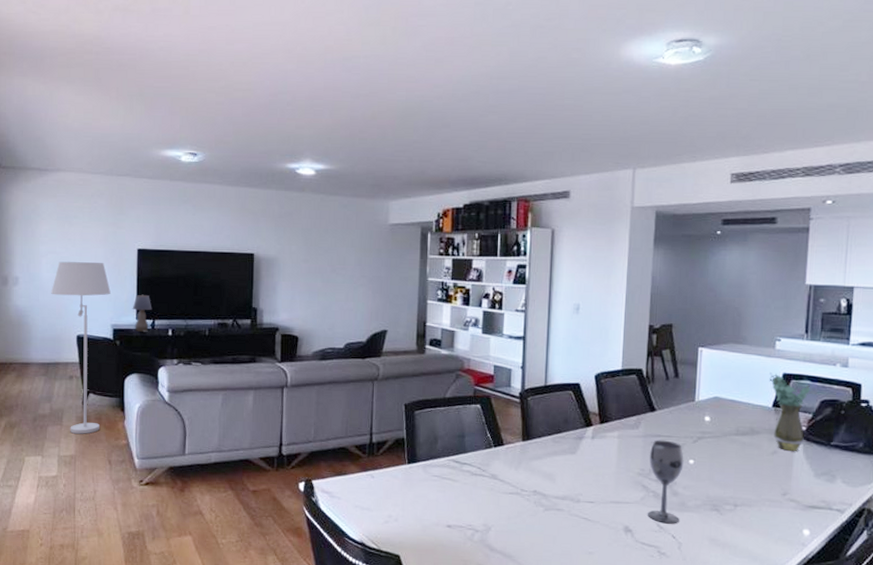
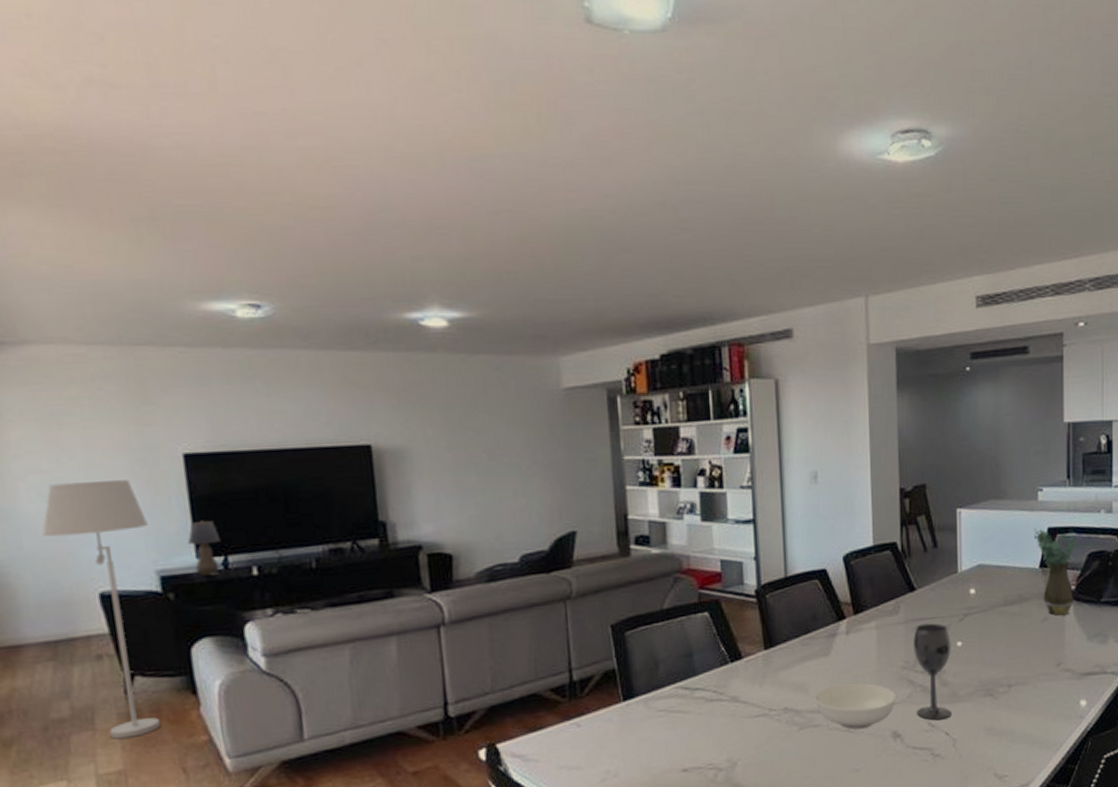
bowl: none [560,478,631,519] -> present [814,682,897,729]

